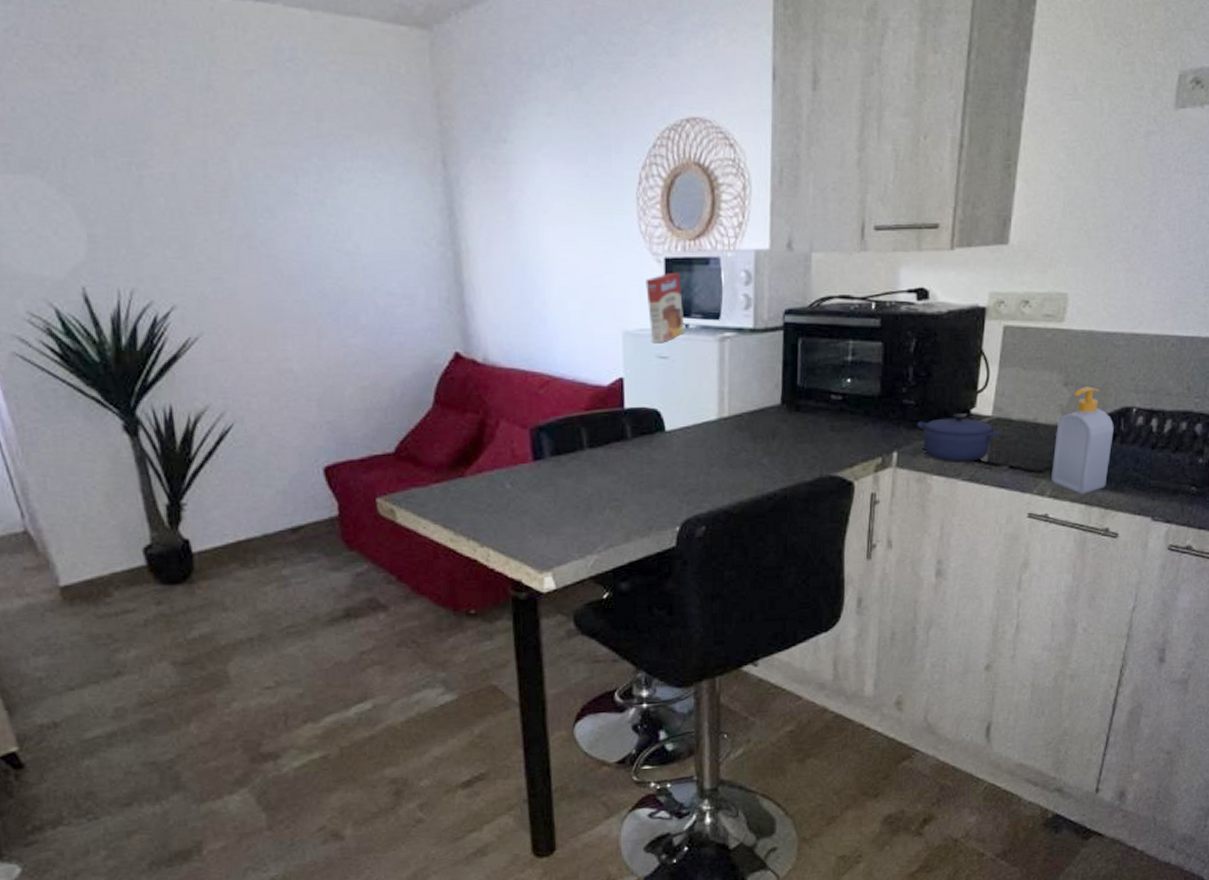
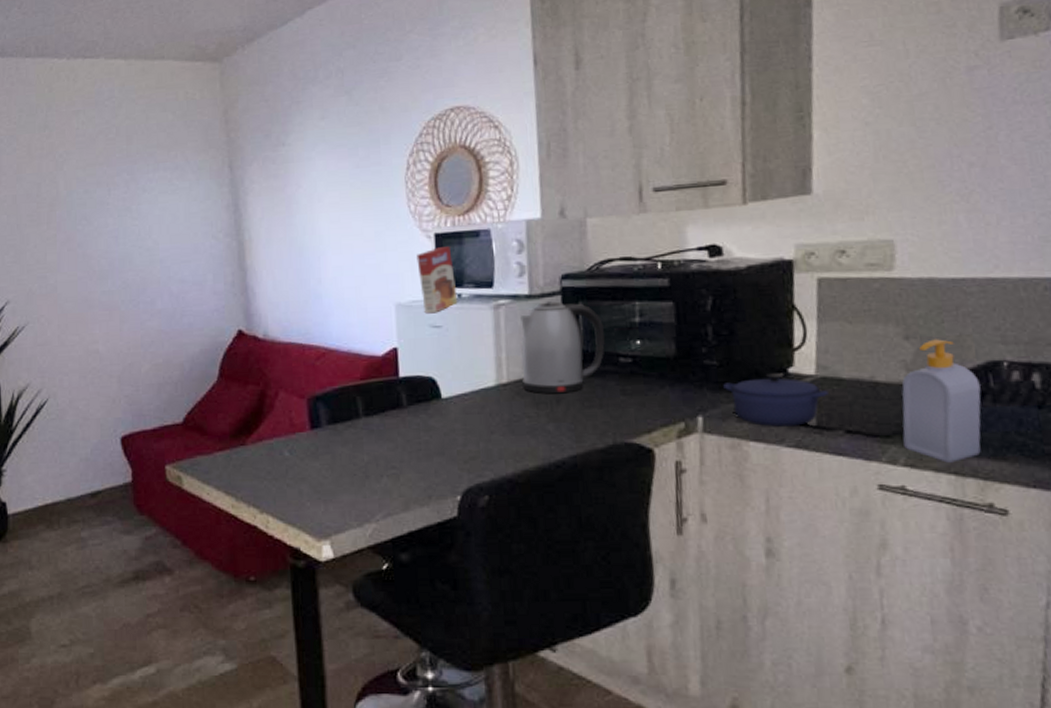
kettle: none [742,337,821,429] -> present [520,301,605,394]

